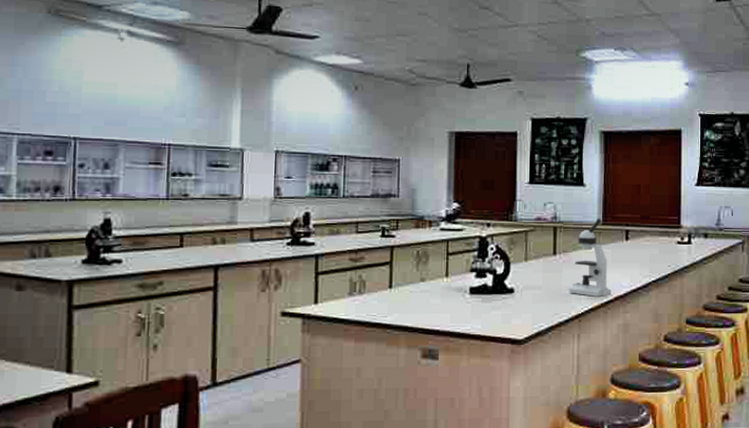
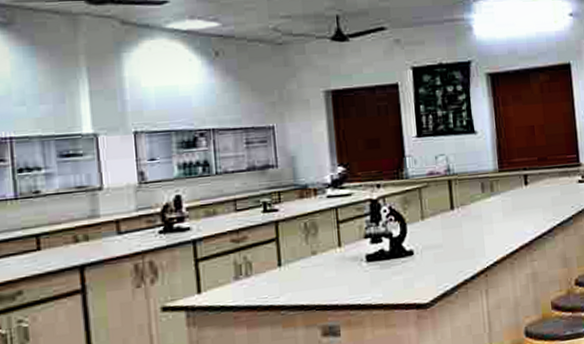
microscope: present [569,217,611,297] -> none [471,165,516,249]

